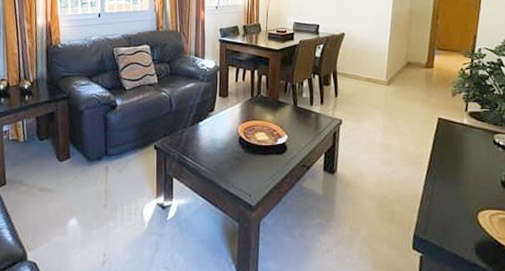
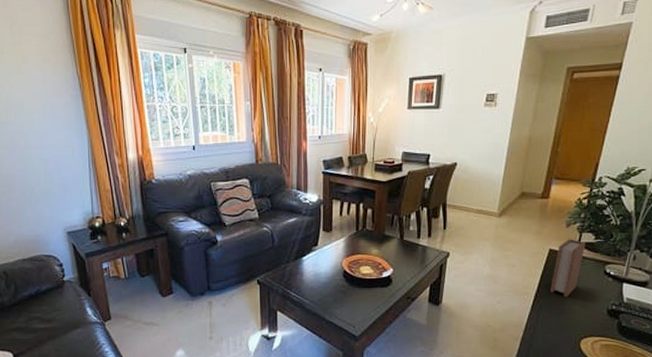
book: none [443,108,473,167] -> present [551,239,586,297]

